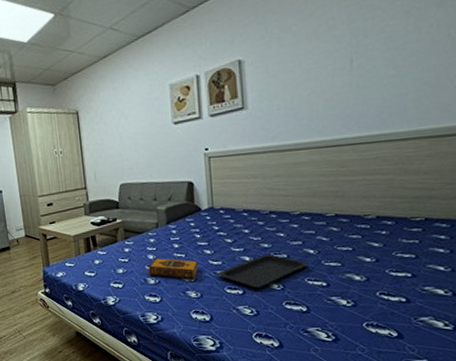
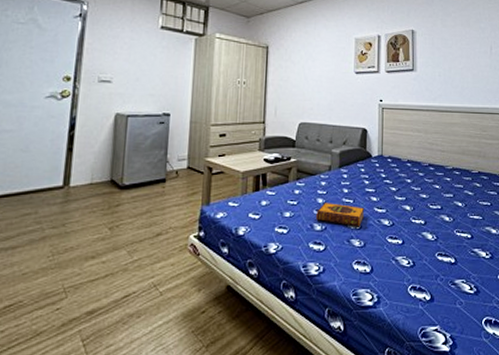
serving tray: present [218,254,310,289] -> none [381,204,458,239]

